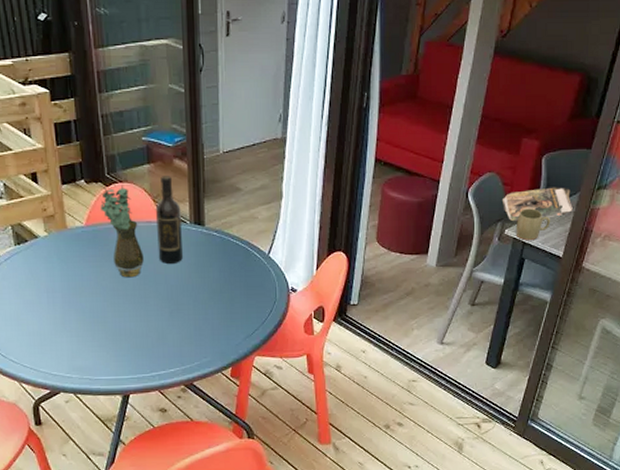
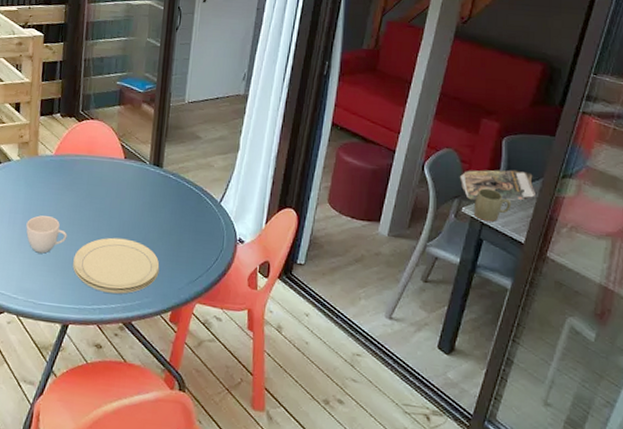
cup: none [67,291,114,329] -> present [26,215,68,254]
vase: present [100,185,144,278] -> none [70,122,103,209]
plate: none [124,303,215,360] -> present [73,237,160,295]
wine bottle: present [155,176,183,264] -> none [116,118,143,200]

